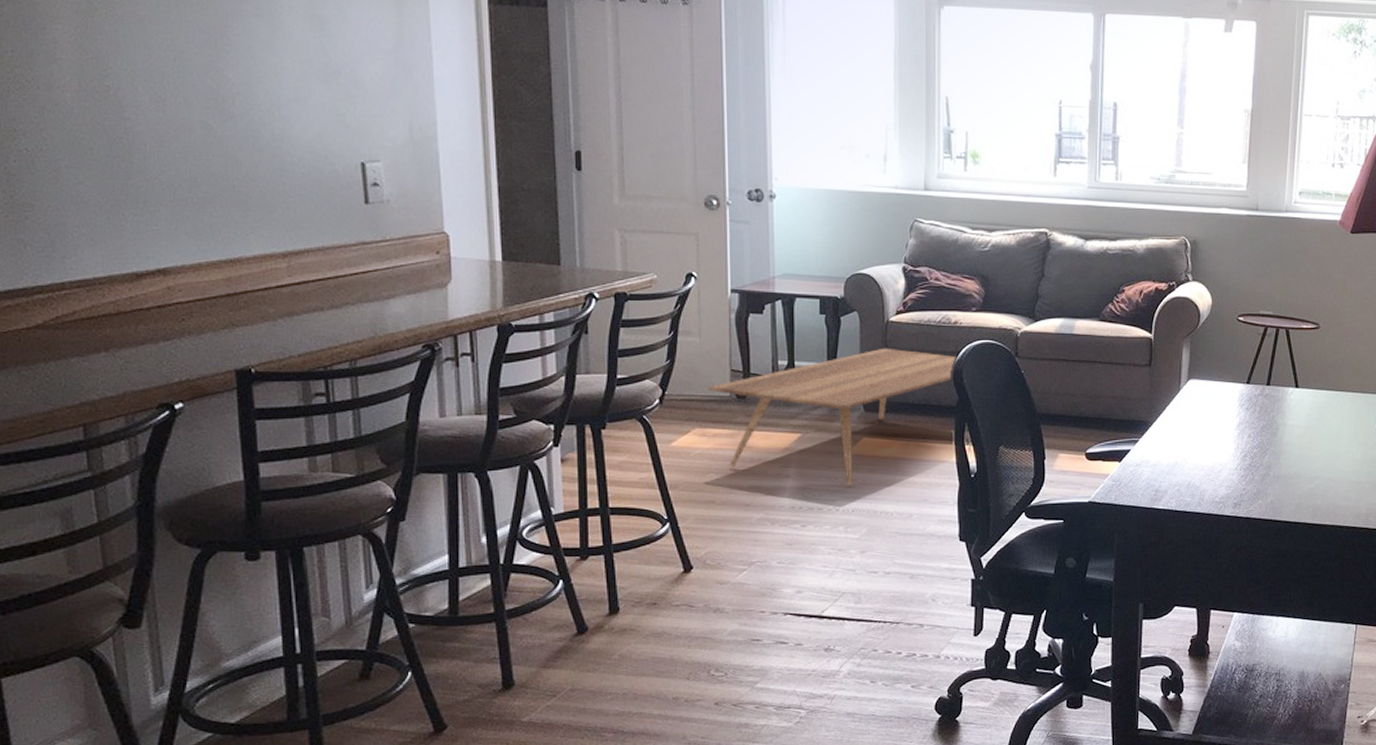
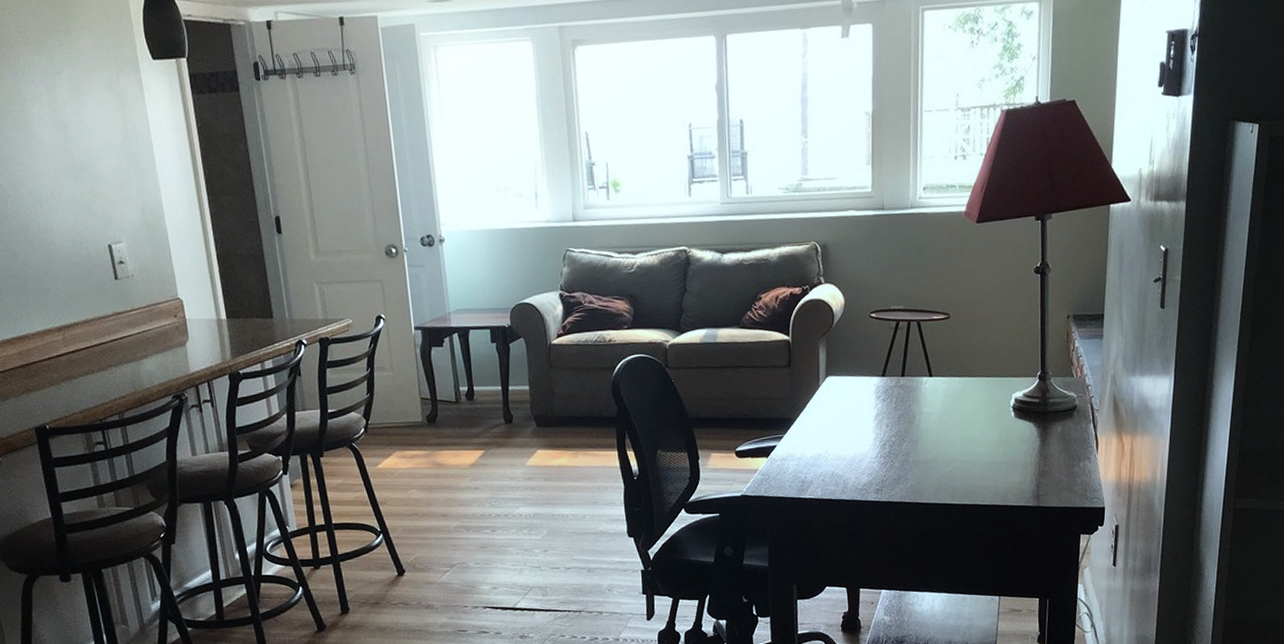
coffee table: present [708,348,956,486] -> none [403,368,613,494]

